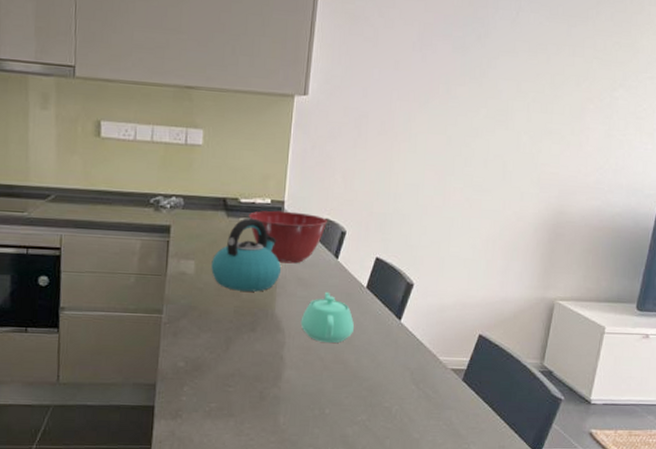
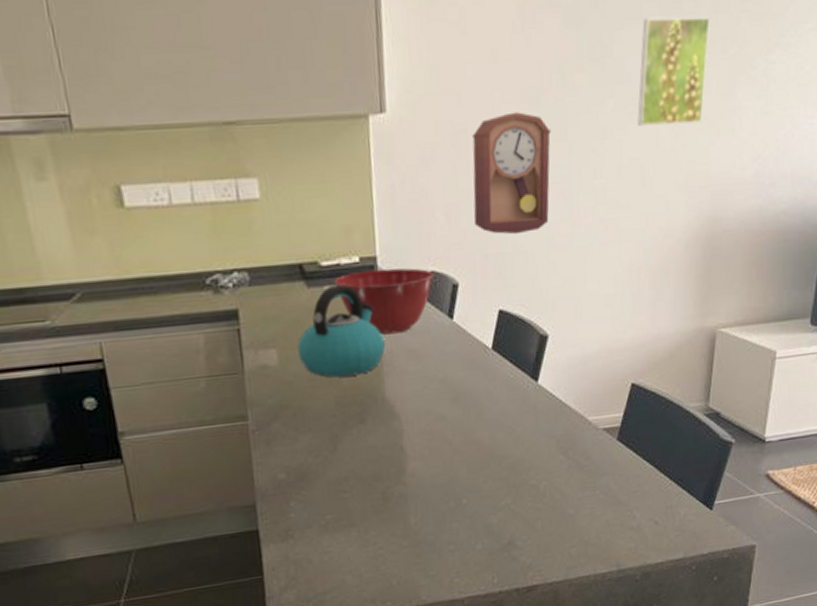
teapot: present [300,291,354,344] -> none [418,361,483,423]
pendulum clock: none [364,108,434,201] -> present [472,112,551,235]
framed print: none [504,54,569,136] -> present [637,17,711,126]

